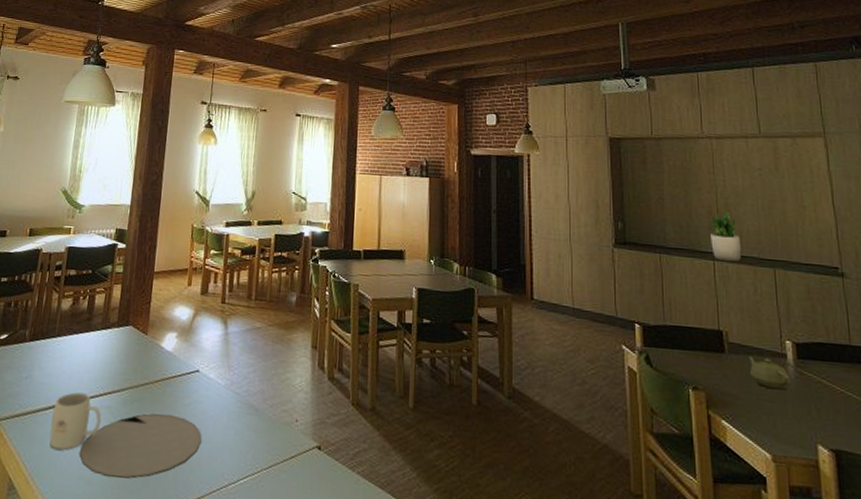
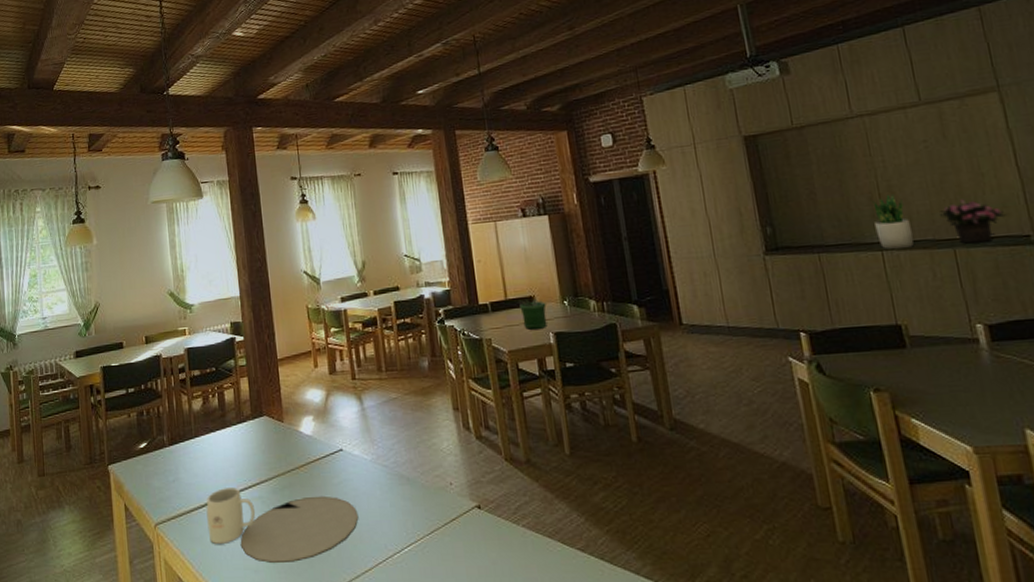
planter: none [390,252,416,283] -> present [519,299,548,330]
teapot: present [748,356,791,390] -> none [934,346,988,379]
potted flower: none [766,226,820,268] -> present [940,199,1006,244]

